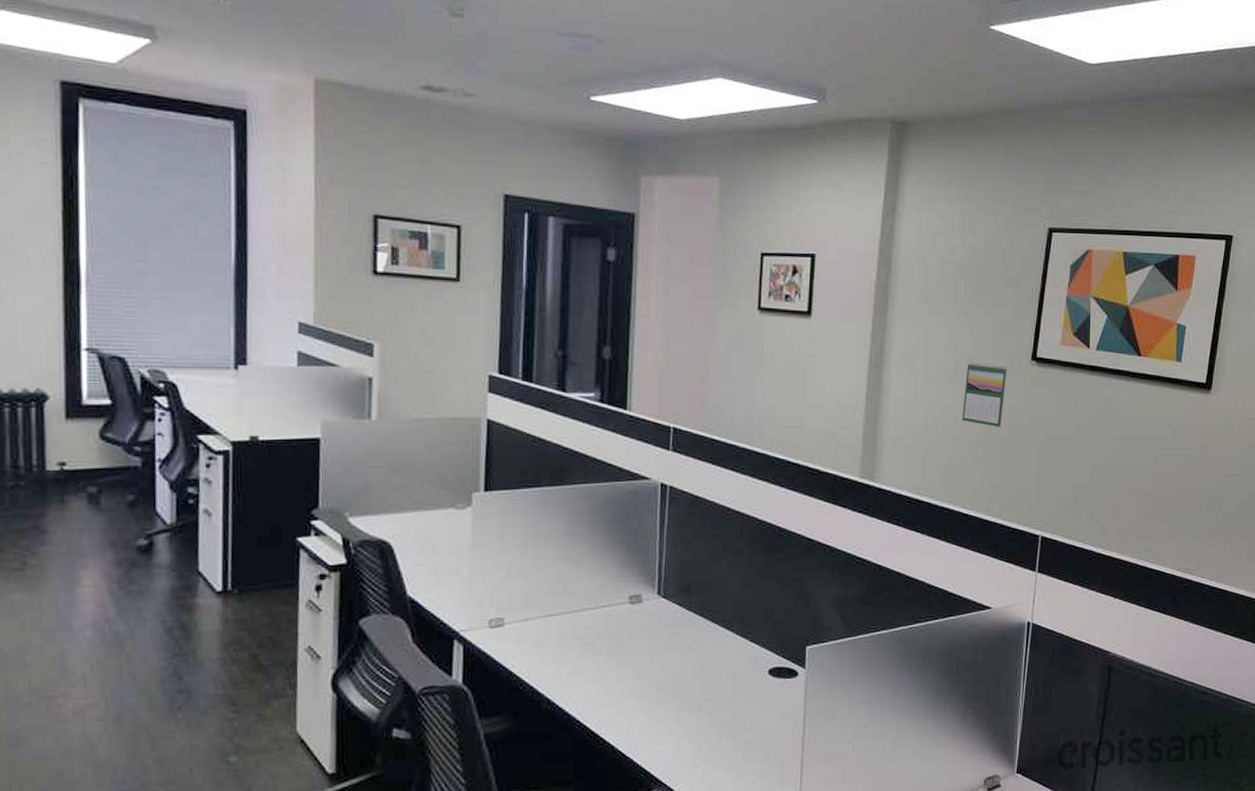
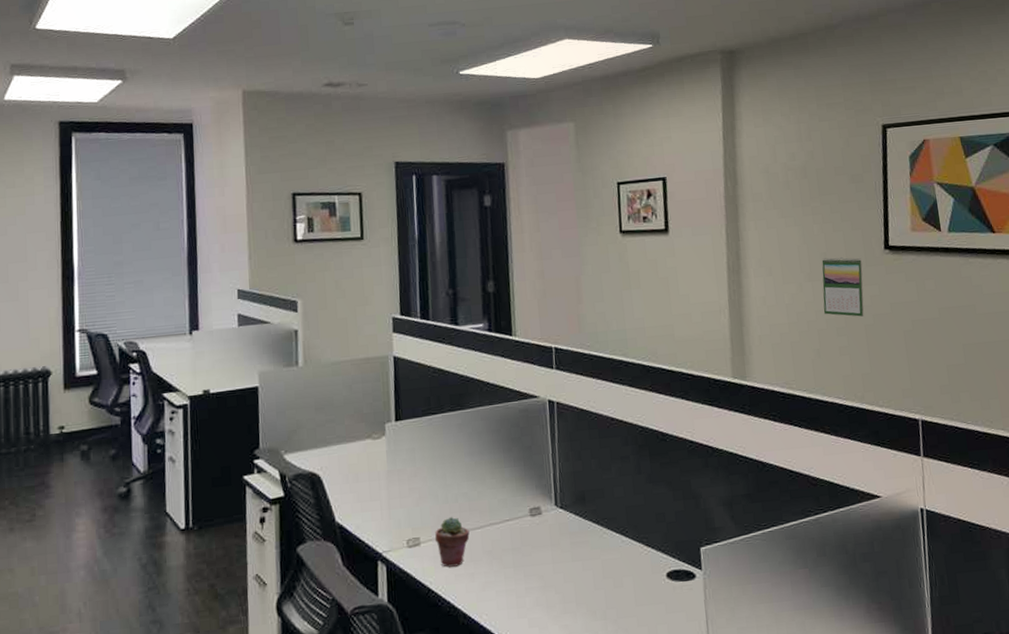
potted succulent: none [520,598,561,651] -> present [434,516,470,567]

